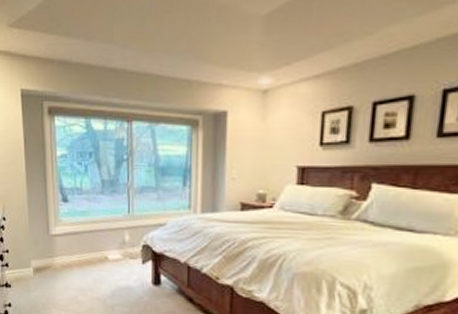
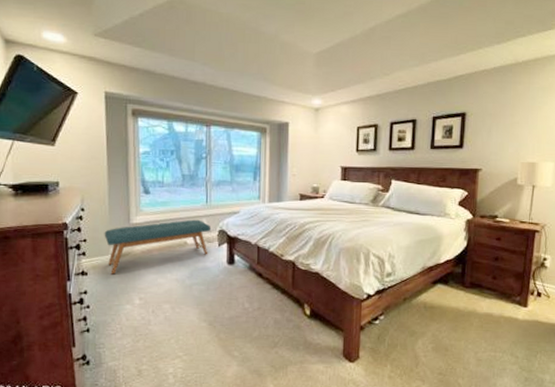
bench: none [25,231,133,289] -> present [104,219,210,275]

